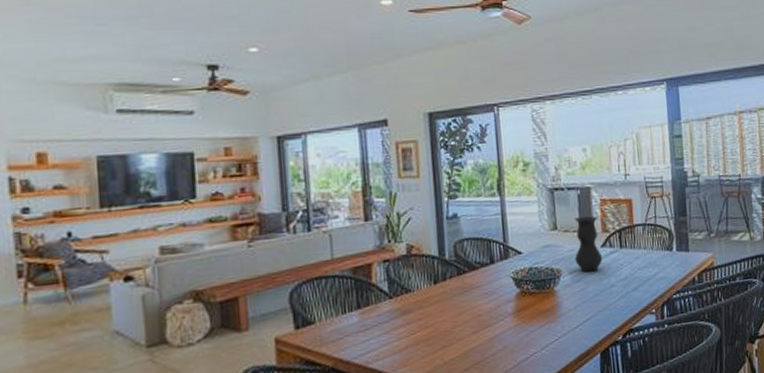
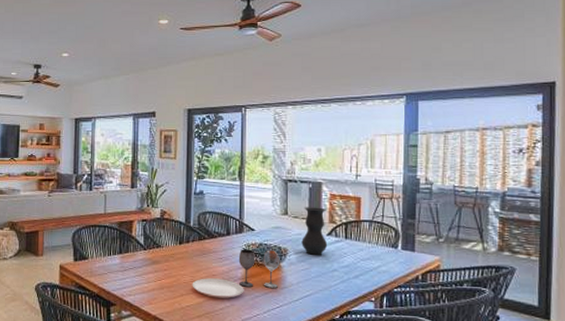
plate: none [454,317,517,344] -> present [192,278,244,299]
wineglass: none [506,273,554,323] -> present [238,249,280,288]

